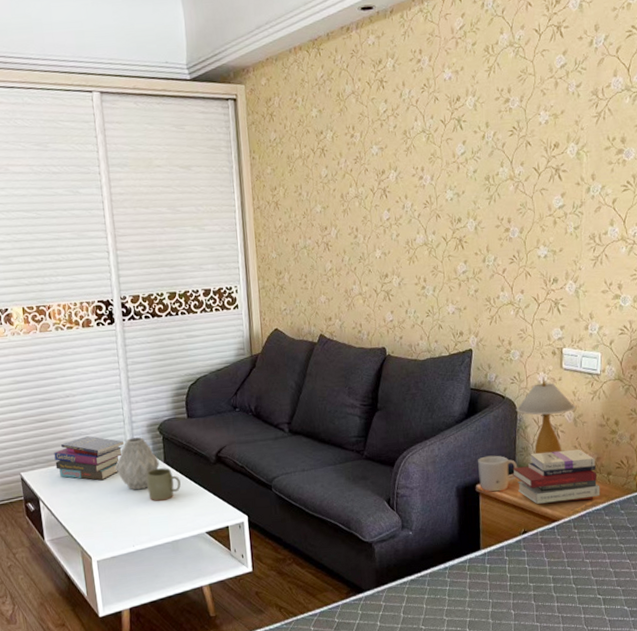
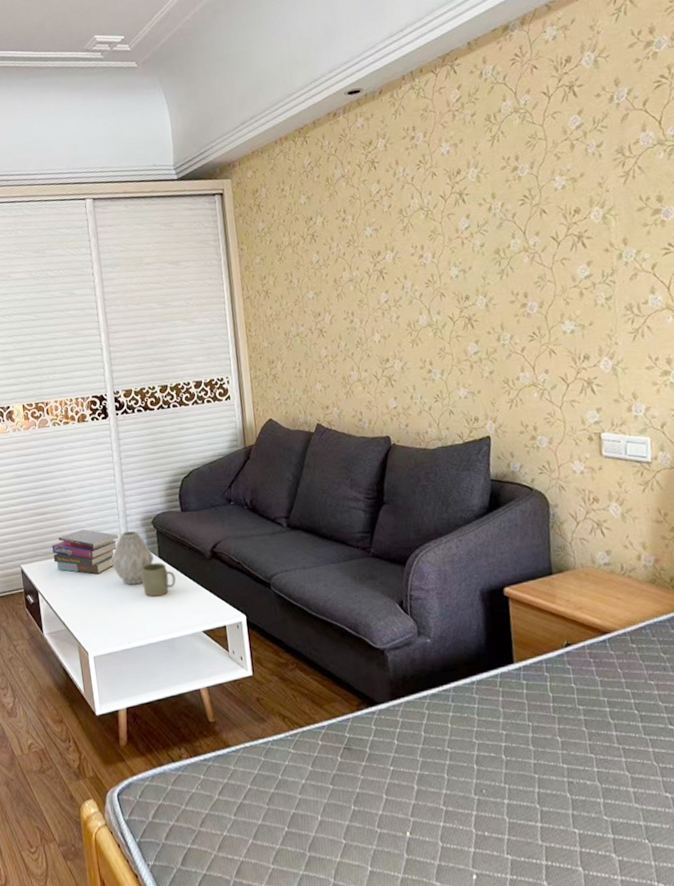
mug: present [478,455,518,492] -> none [504,555,555,597]
books: present [512,449,601,504] -> none [547,548,664,612]
table lamp: present [516,376,576,454] -> none [547,465,623,554]

